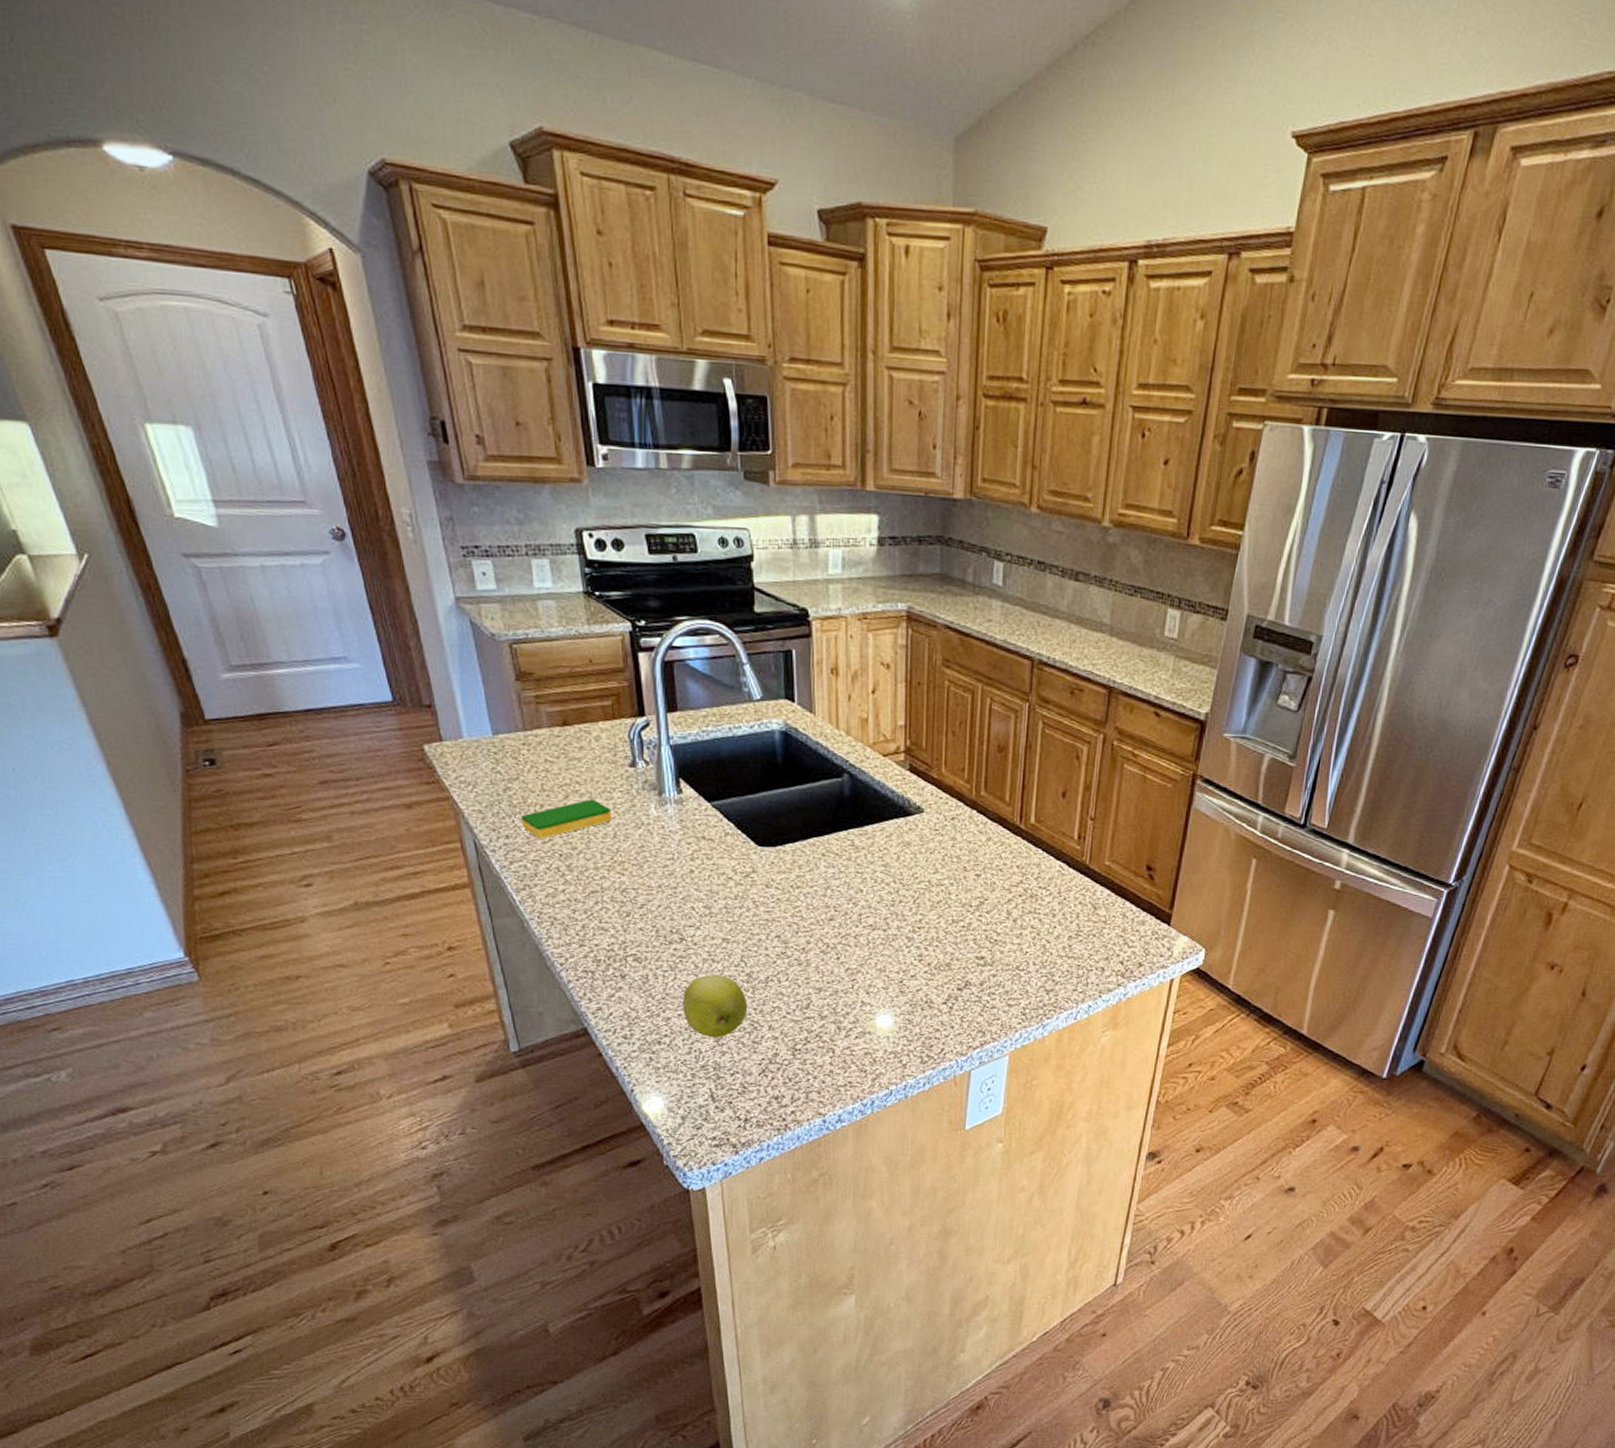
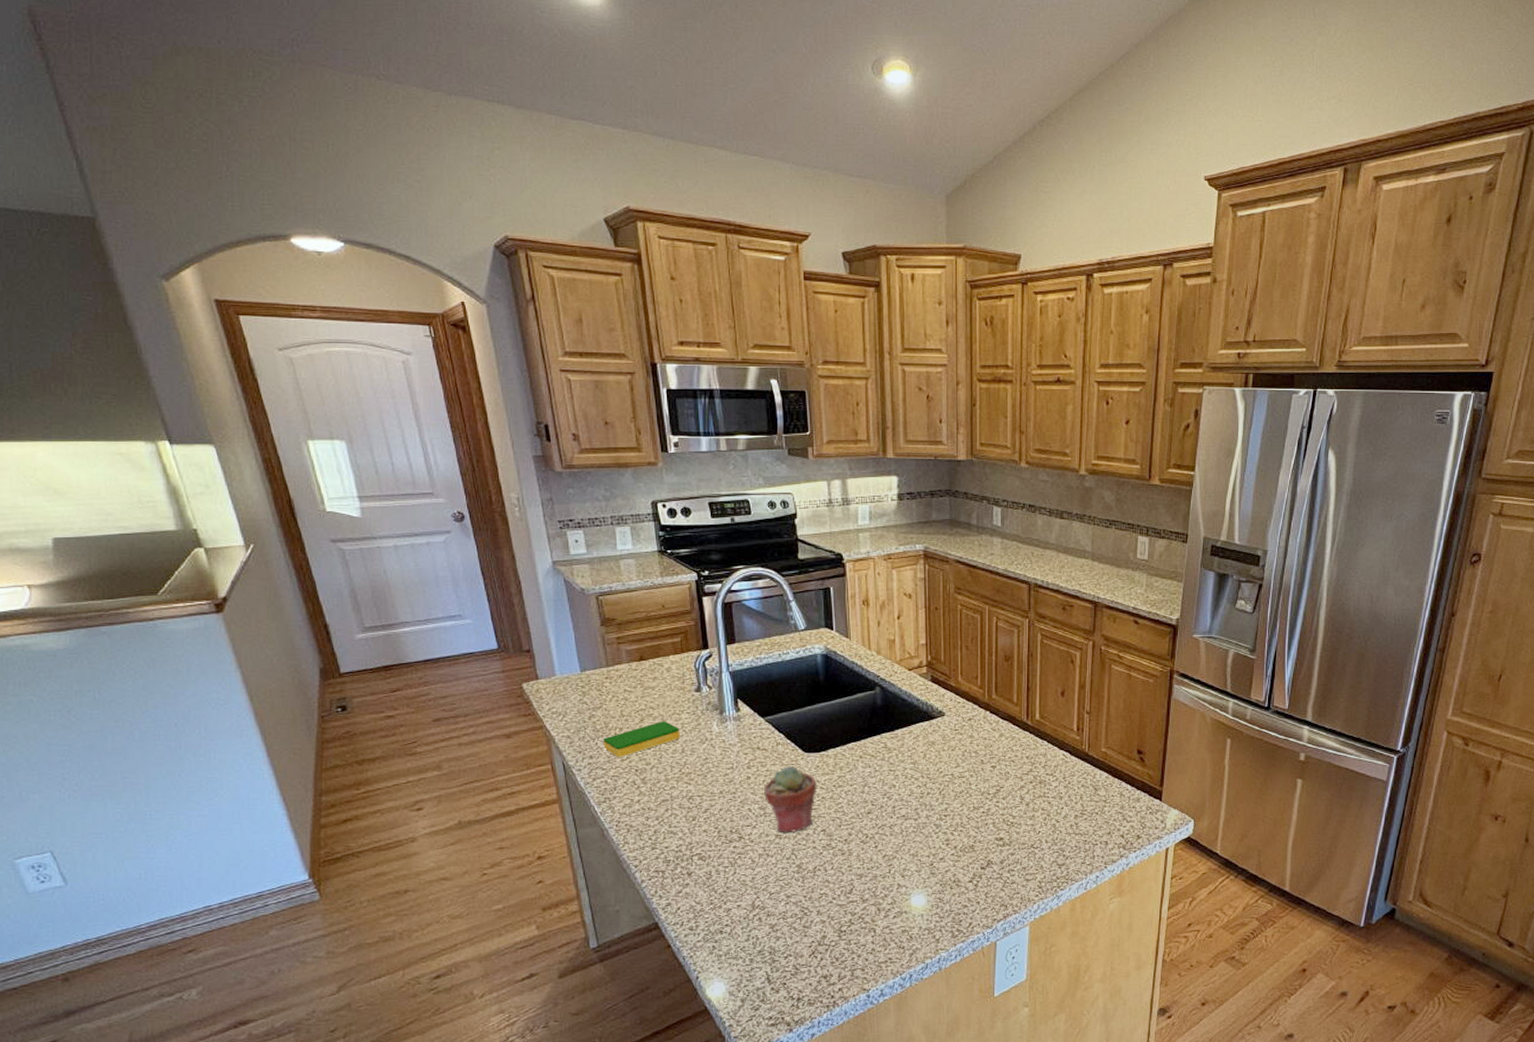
apple: present [683,974,748,1038] -> none [741,868,799,925]
potted succulent: none [710,861,771,938] -> present [764,766,816,833]

